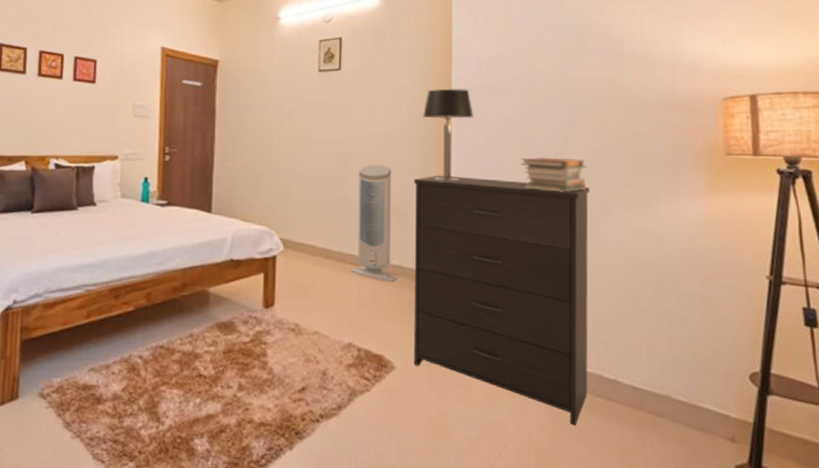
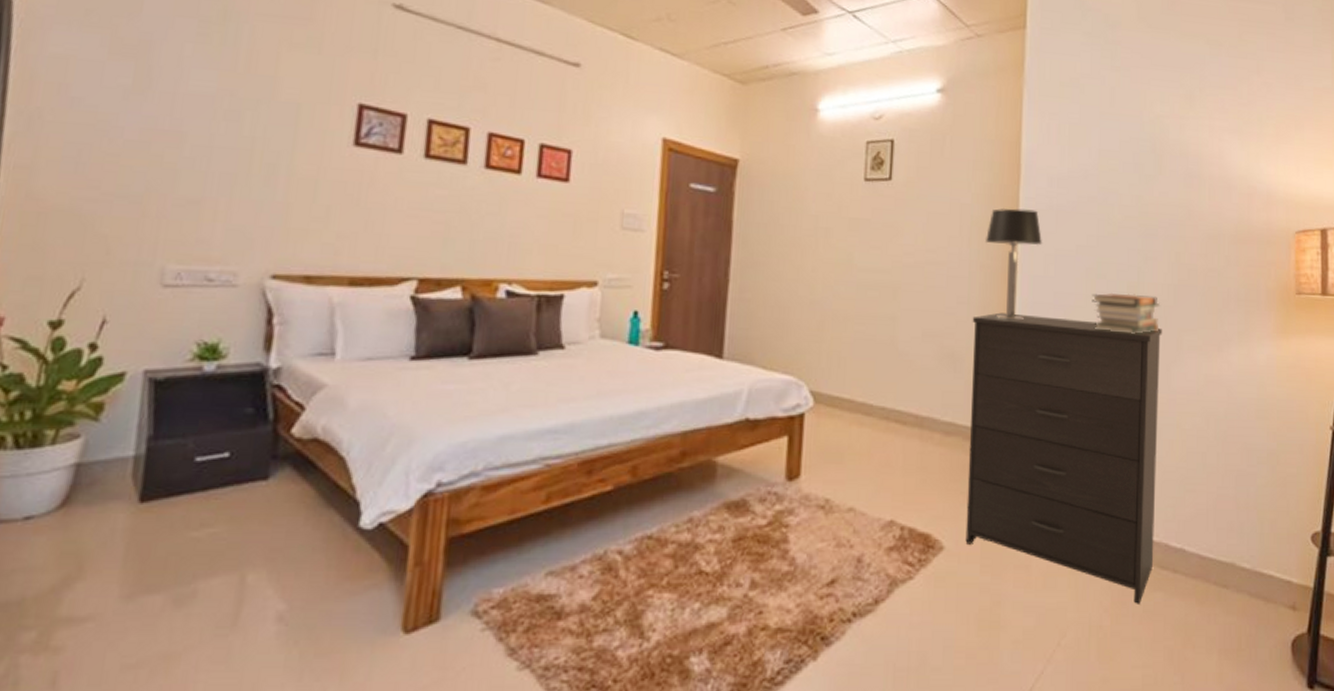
air purifier: present [350,164,398,282] -> none [895,298,951,443]

